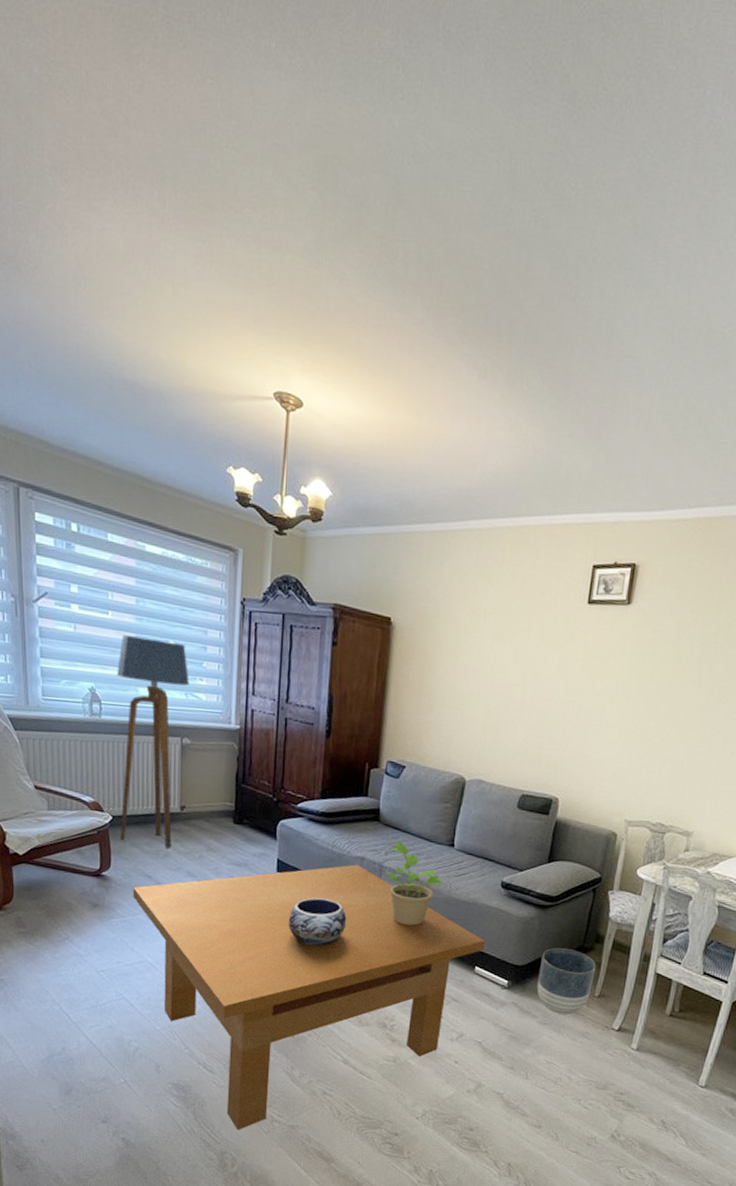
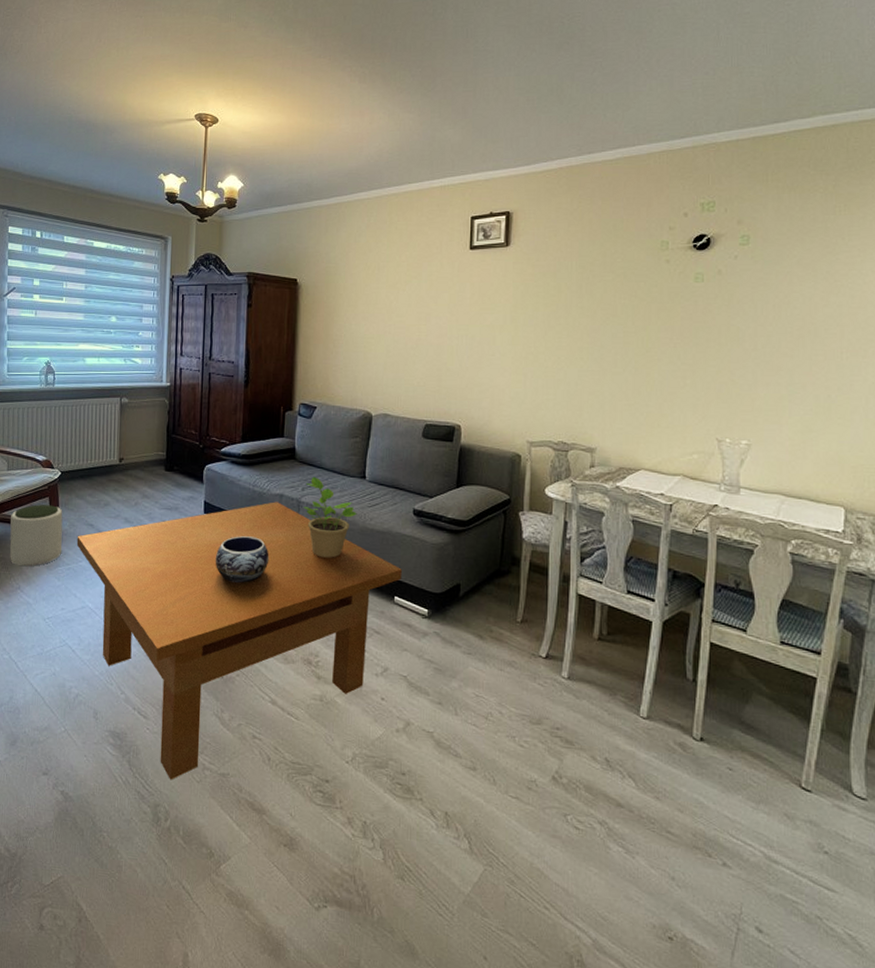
plant pot: none [54,850,116,916] -> present [9,504,63,566]
floor lamp: present [117,634,189,849] -> none [67,315,128,498]
planter: present [537,947,597,1015] -> none [457,573,515,643]

